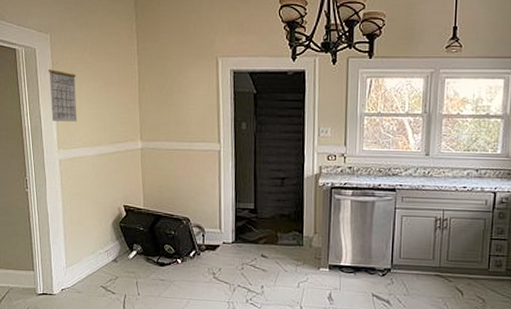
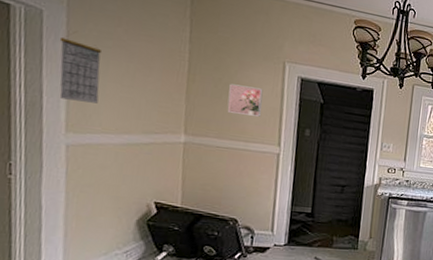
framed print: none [172,87,201,116] -> present [227,83,263,117]

